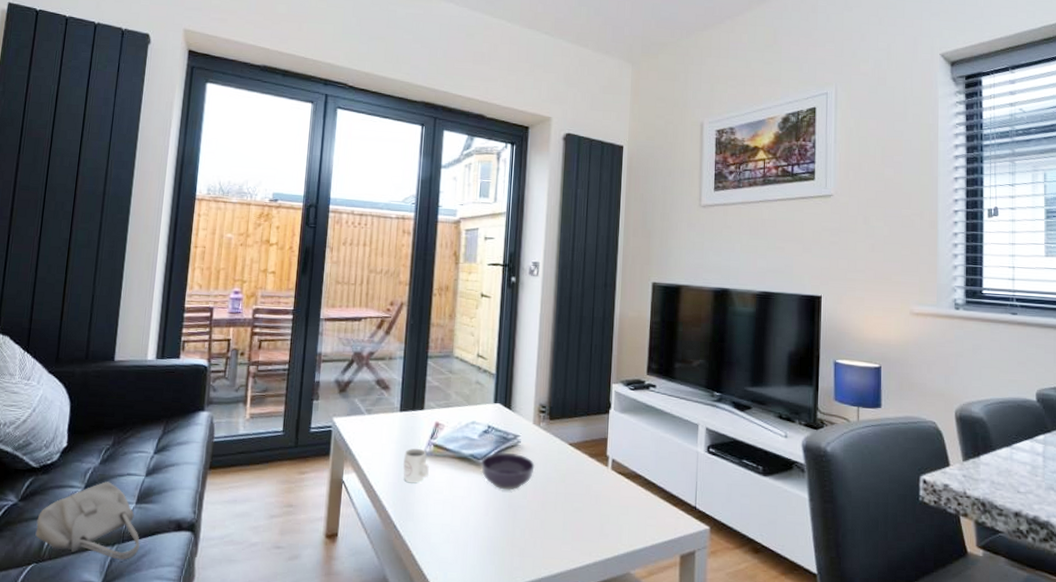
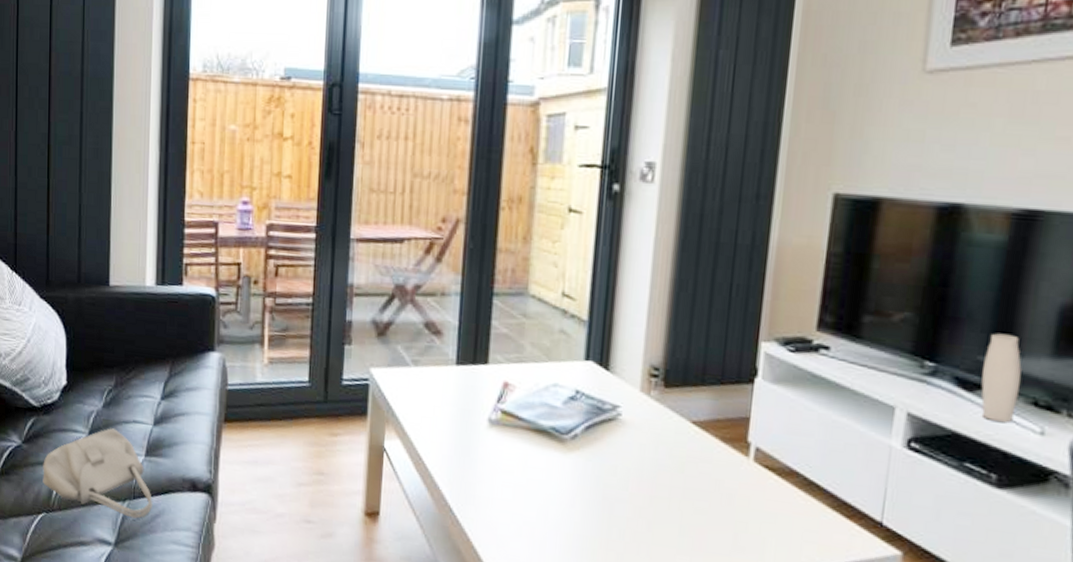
mug: present [403,448,429,484] -> none [461,413,495,459]
bowl: present [481,452,535,490] -> none [565,426,641,478]
vase: none [748,371,770,431] -> present [981,333,1022,424]

